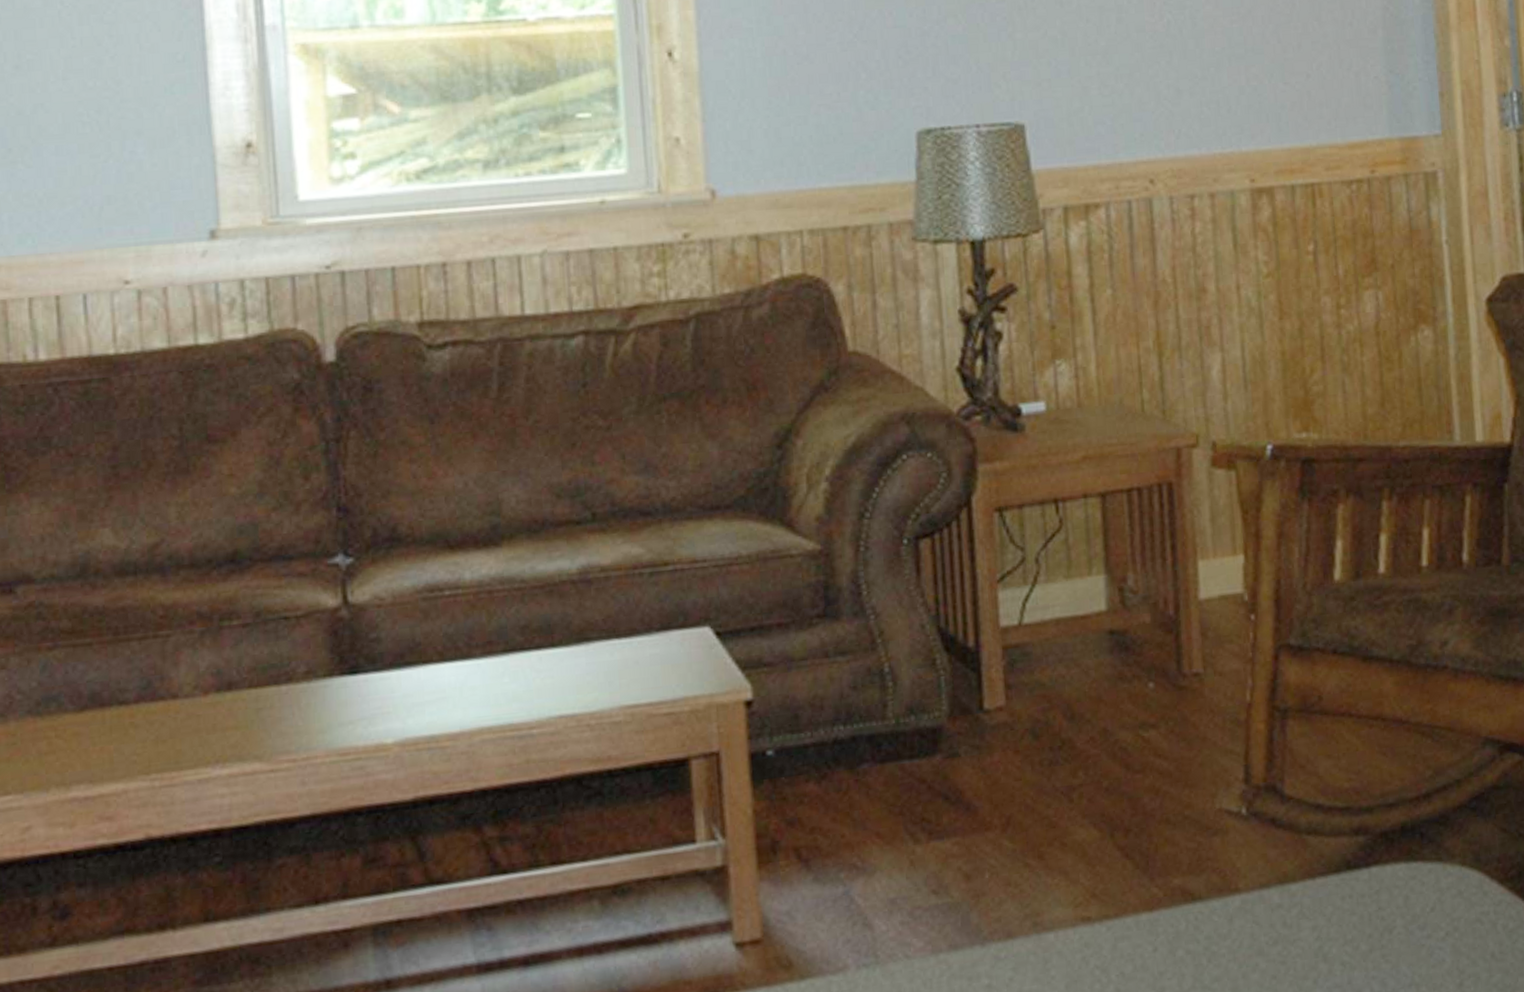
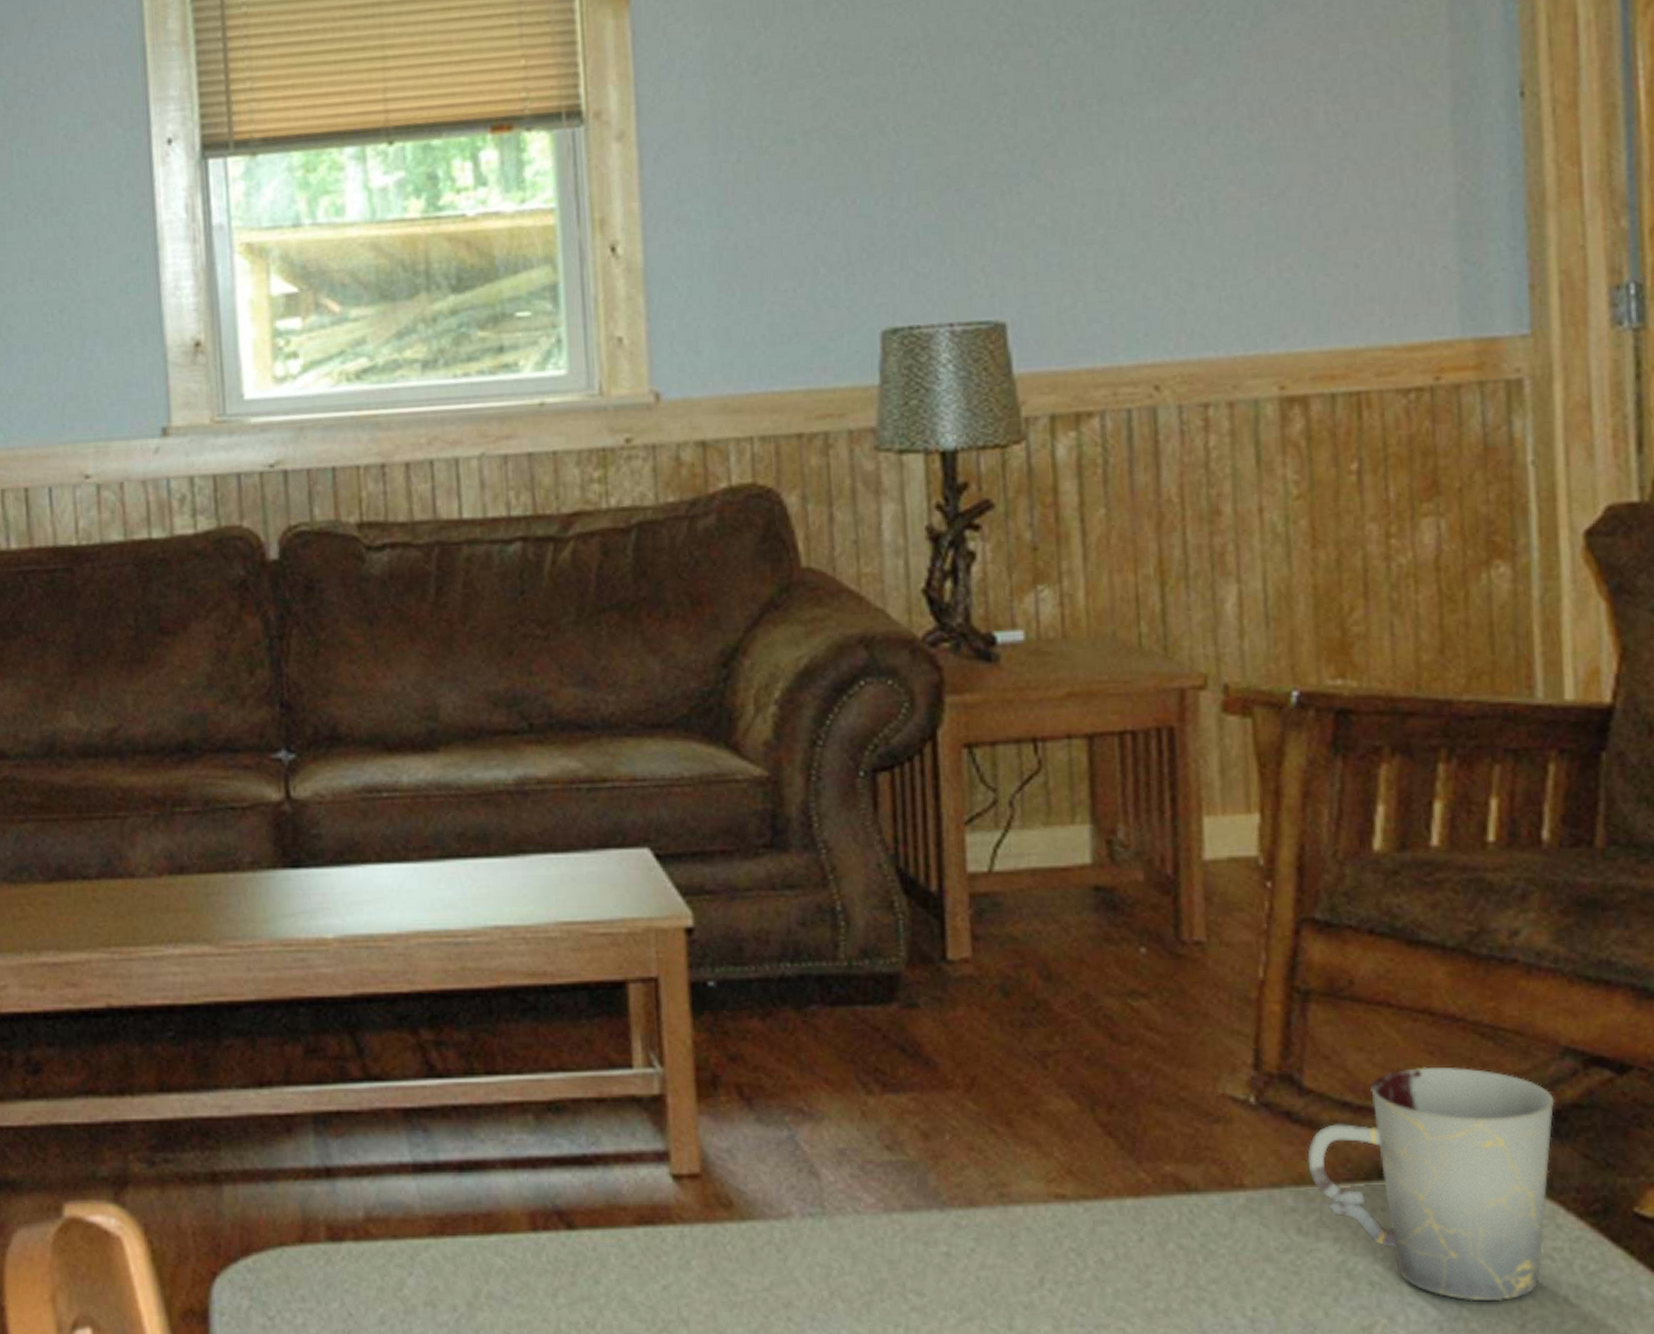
cup: none [1289,764,1479,968] -> present [1307,1066,1555,1302]

